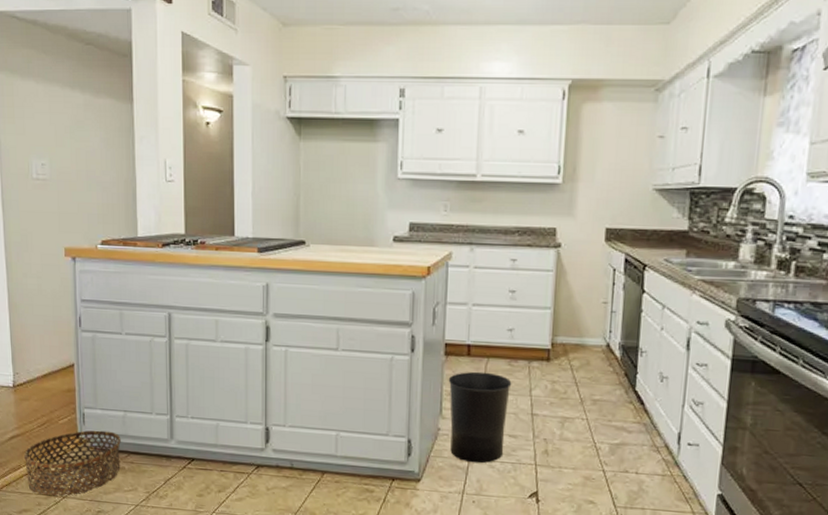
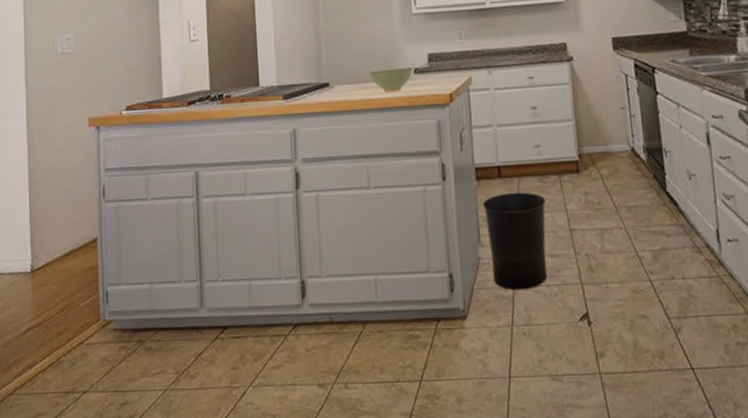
basket: present [23,430,121,496] -> none [40,308,147,393]
bowl: none [347,233,393,258] -> present [369,68,413,93]

